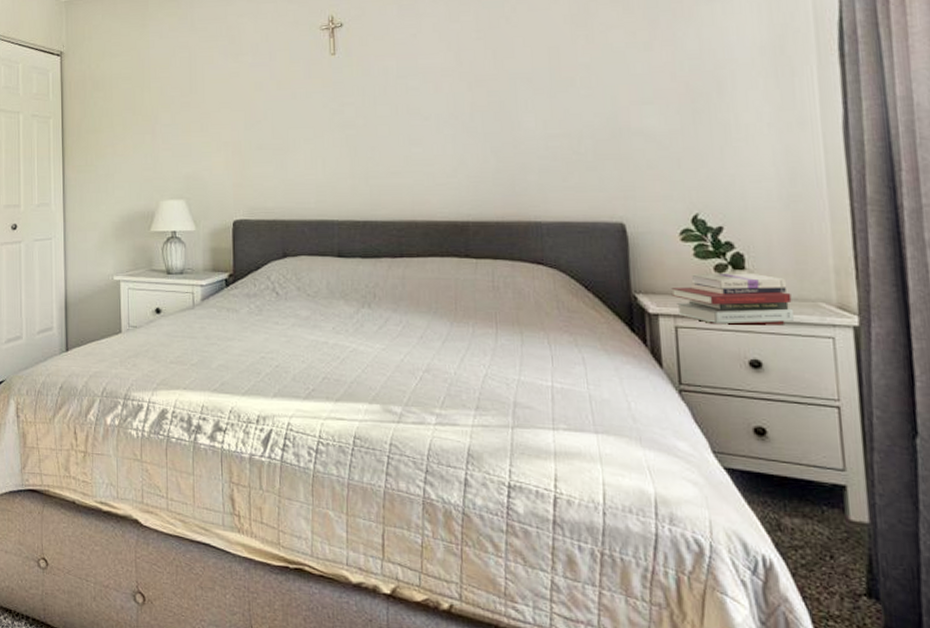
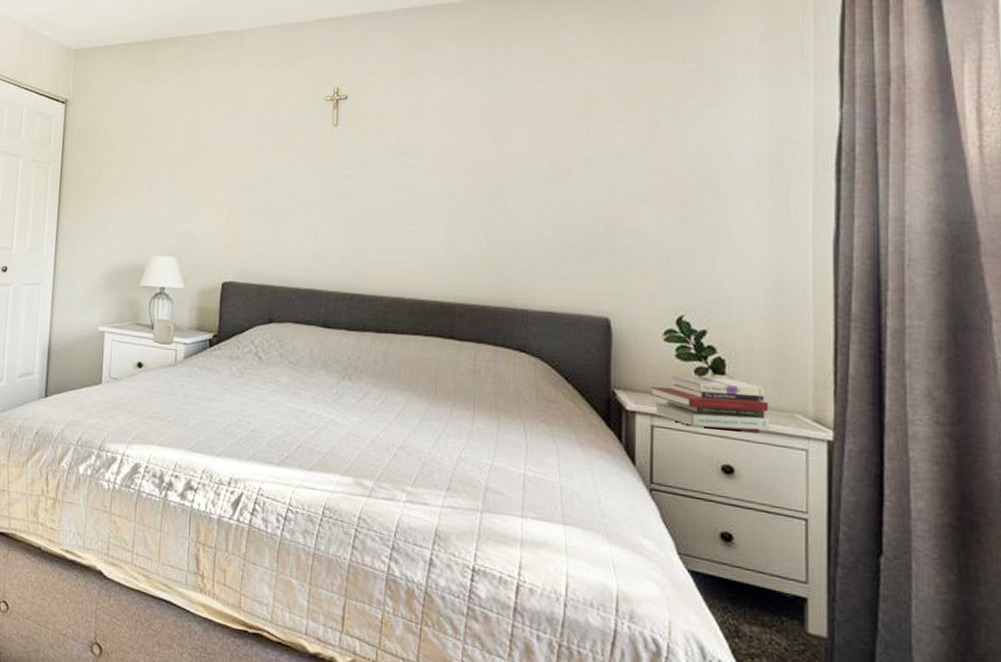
mug: none [167,262,191,288] -> present [152,318,177,345]

